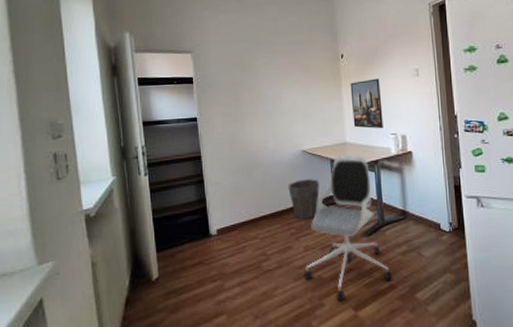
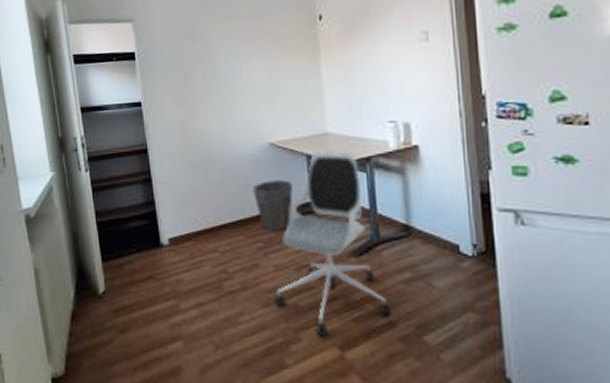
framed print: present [350,78,383,129] -> none [331,46,378,115]

